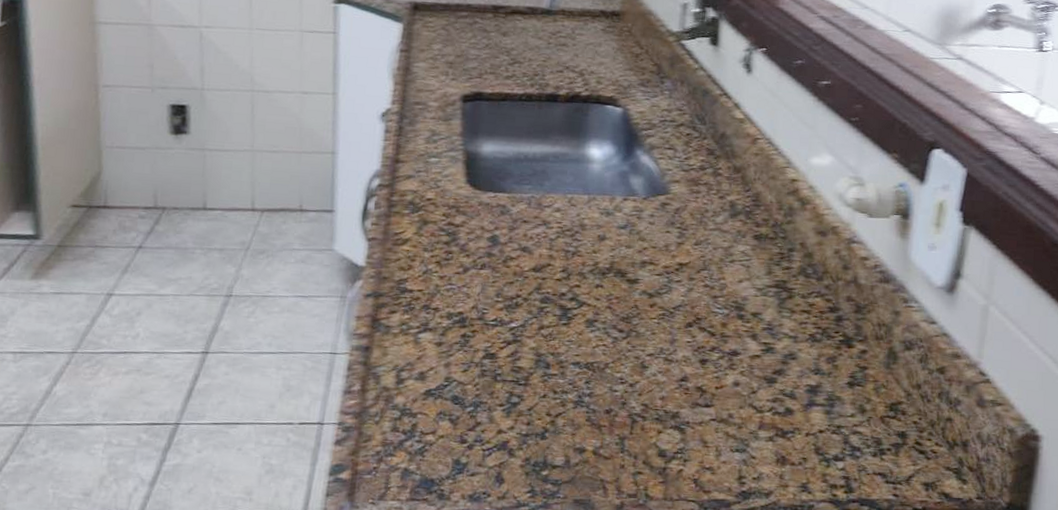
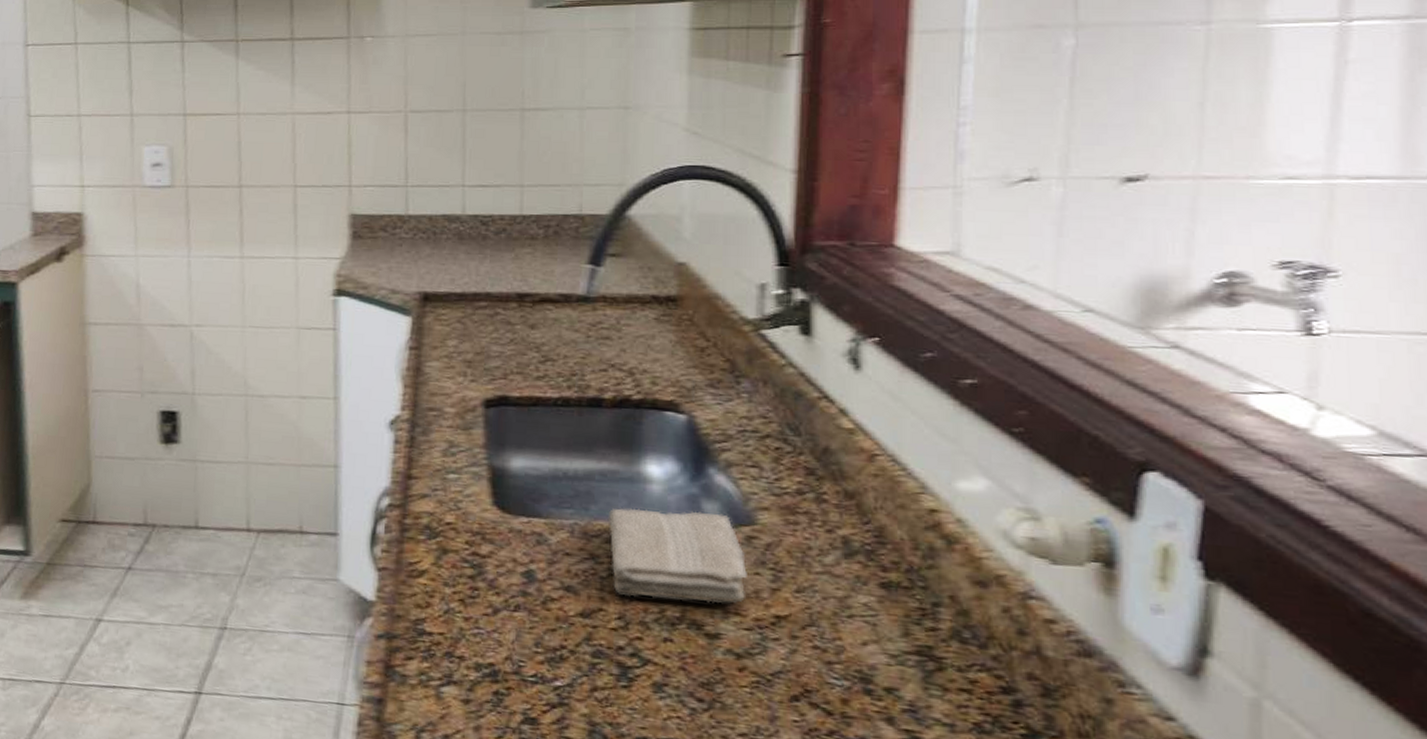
washcloth: none [557,183,661,256] -> present [607,508,747,604]

